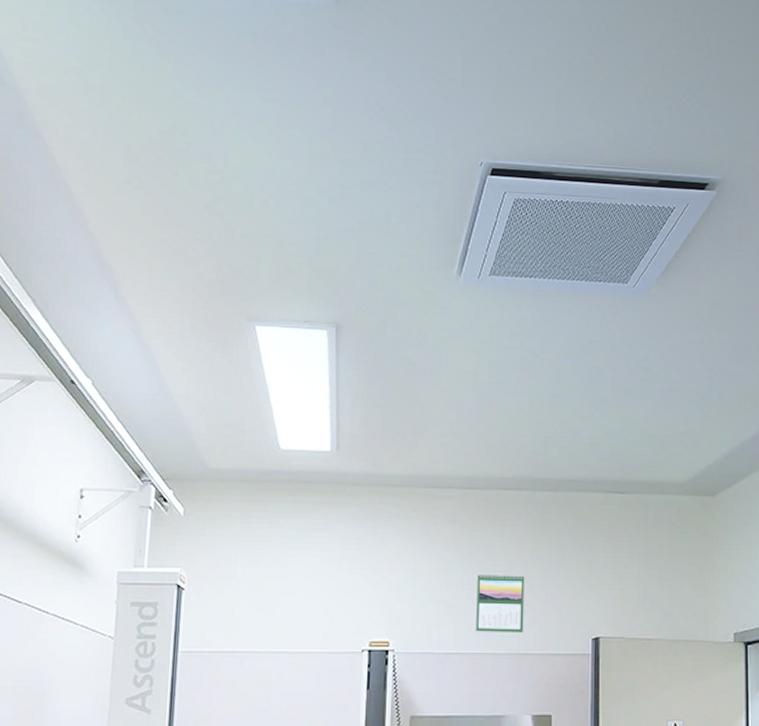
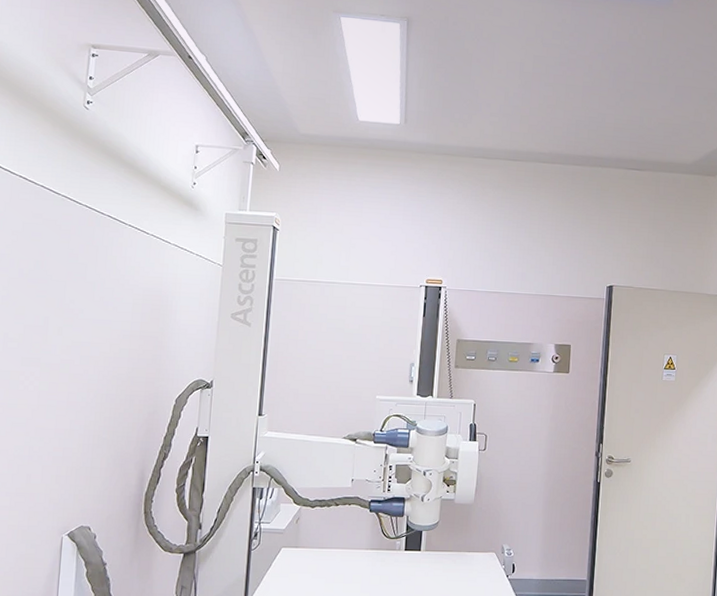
calendar: present [476,573,525,632] -> none [513,229,555,279]

